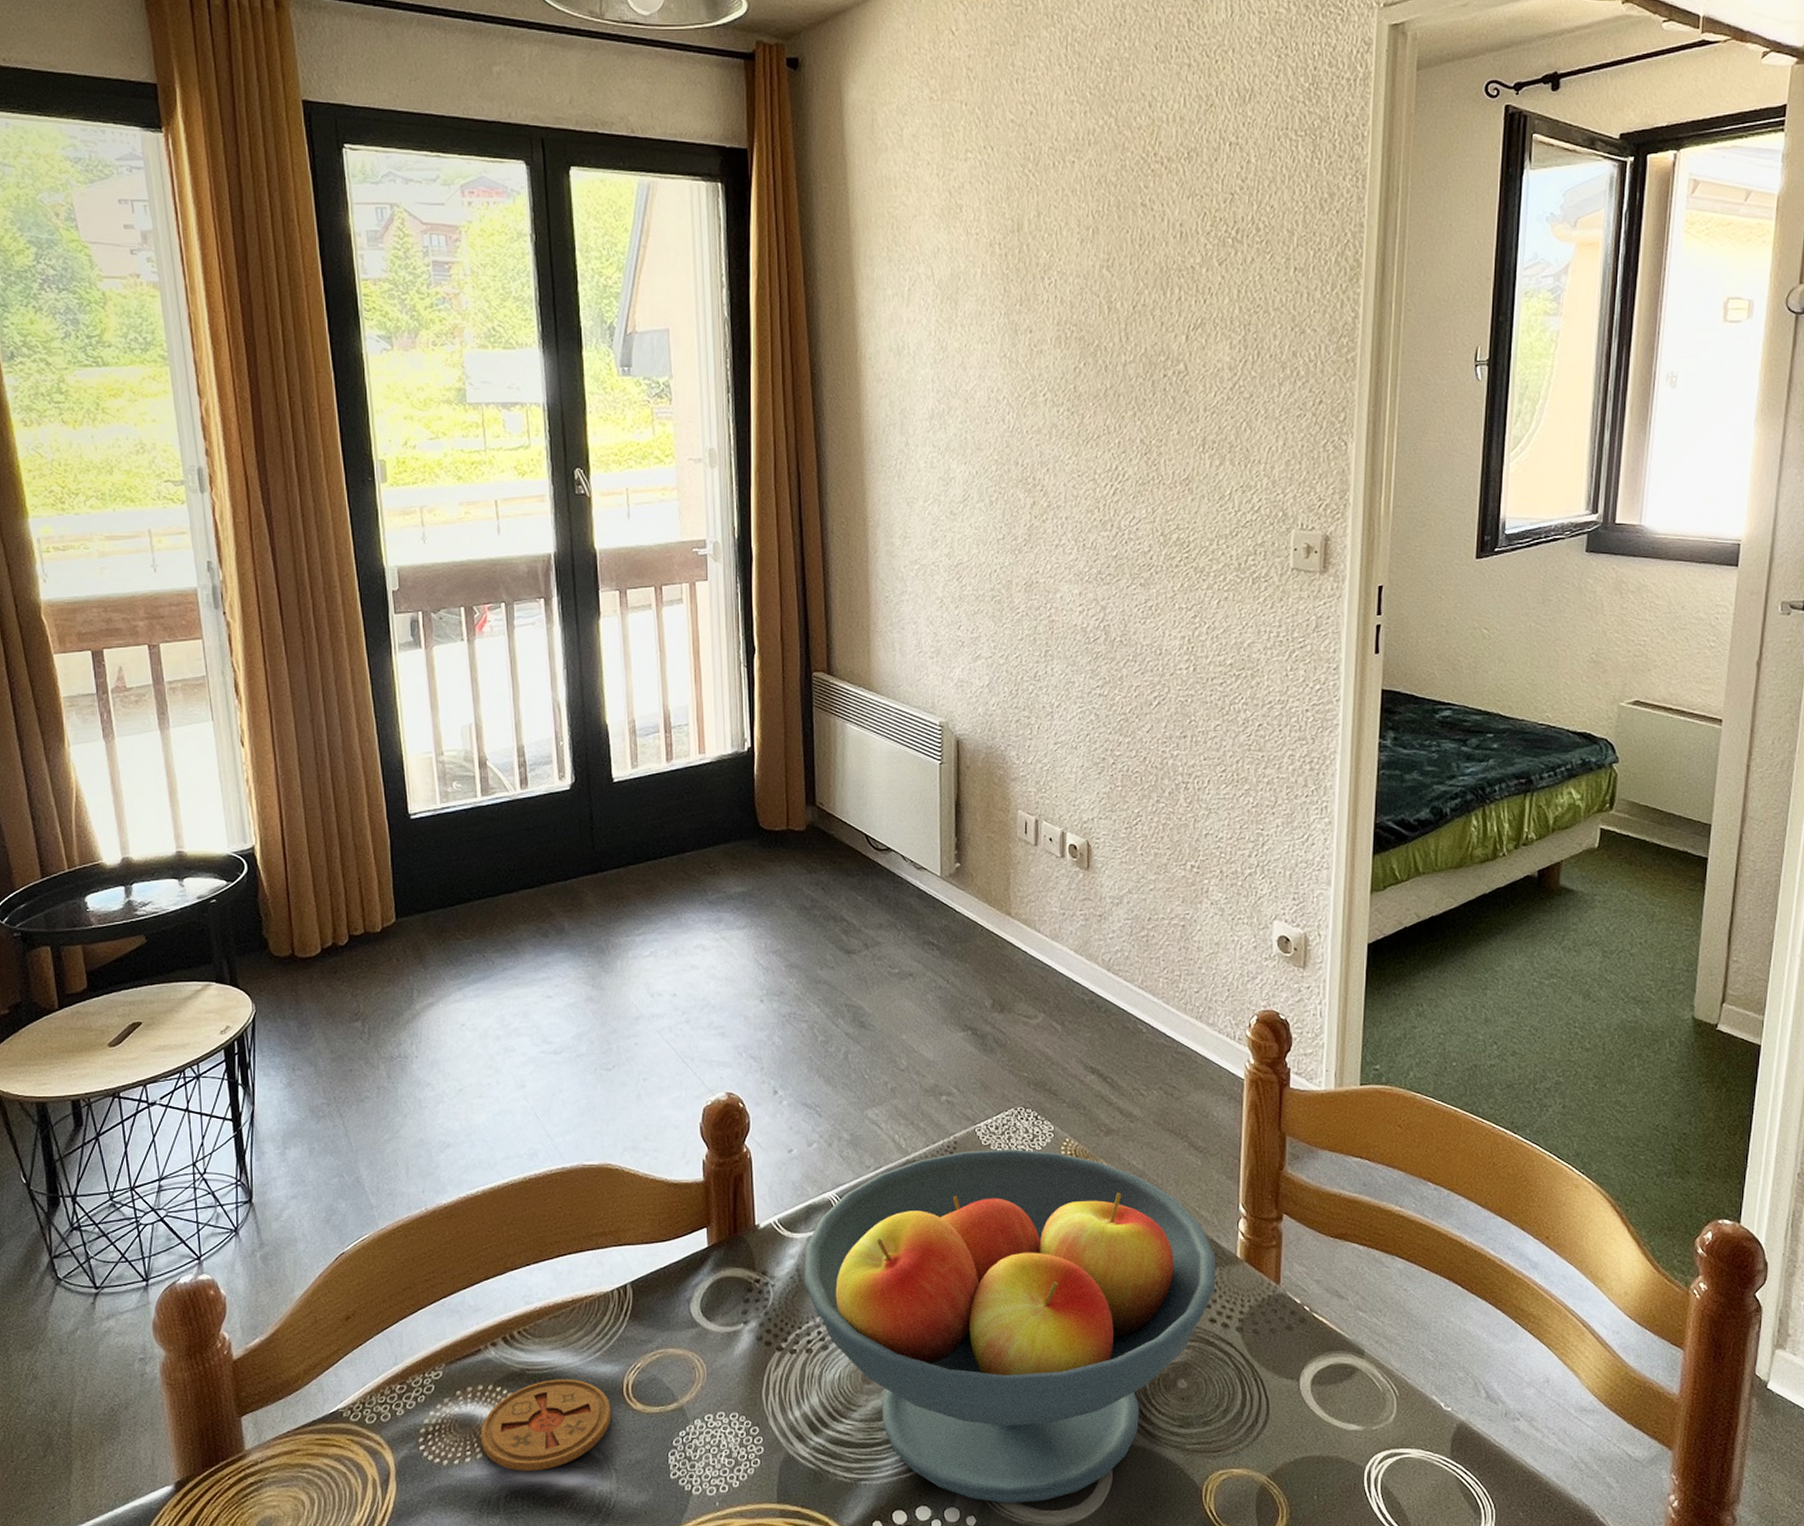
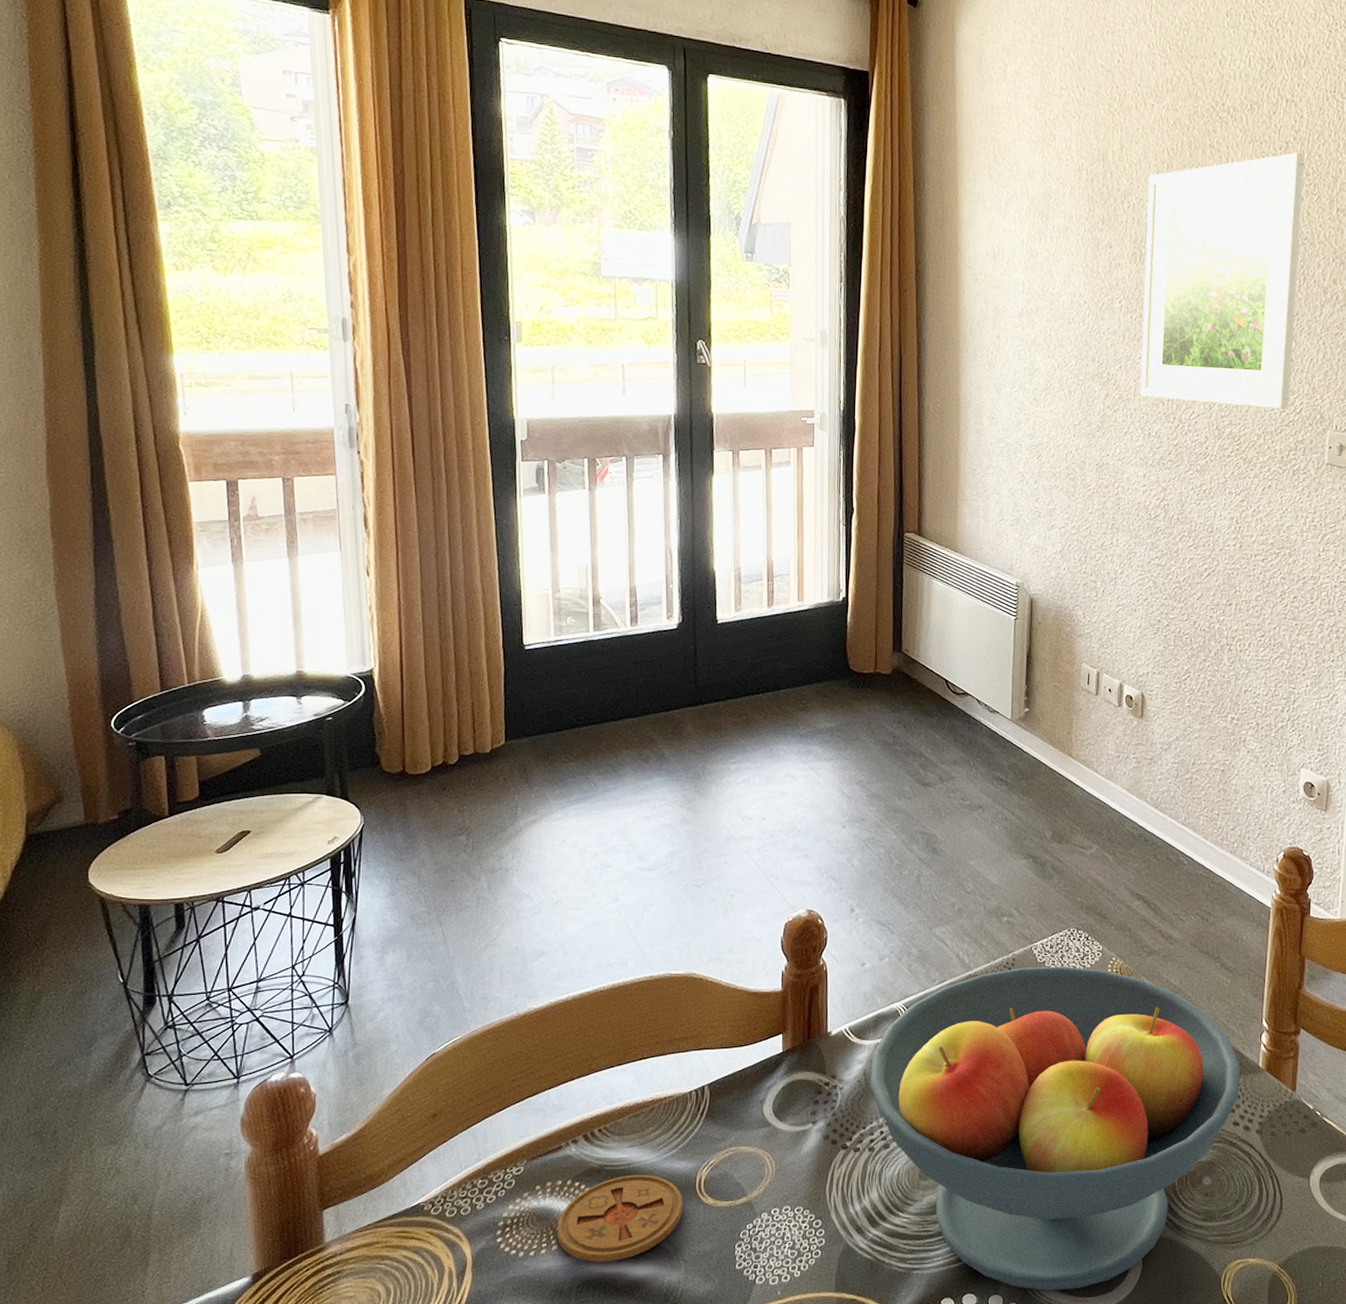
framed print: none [1071,205,1255,509] -> present [1140,153,1305,410]

